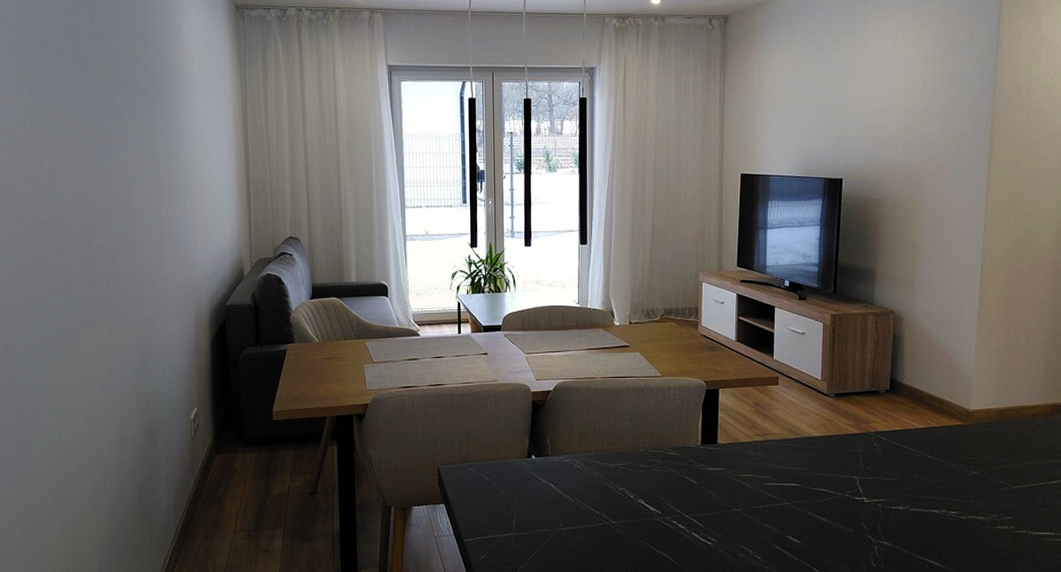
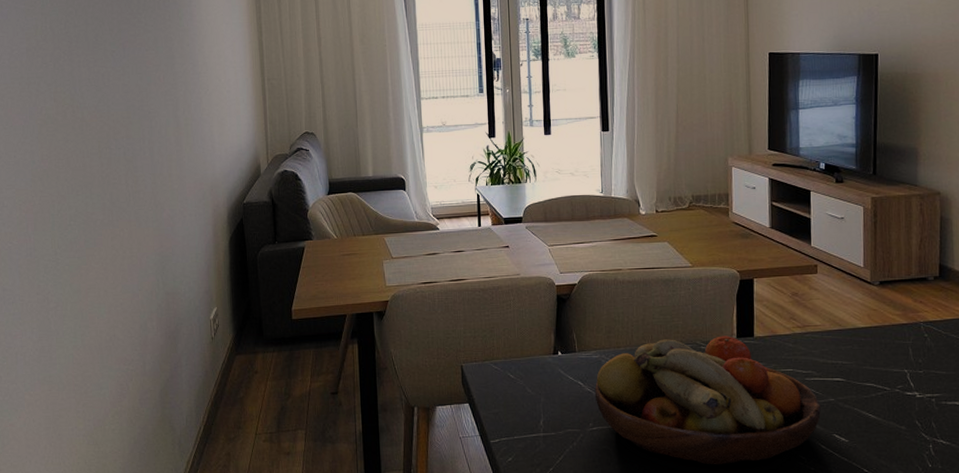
fruit bowl: none [565,442,776,564] -> present [594,335,821,465]

